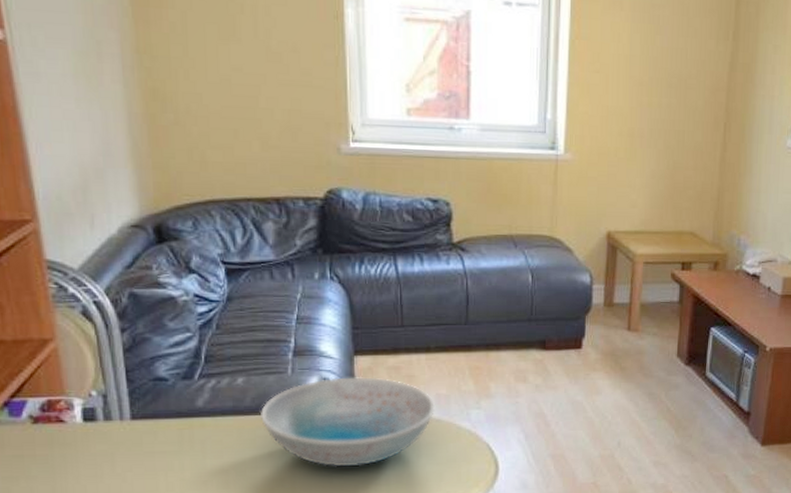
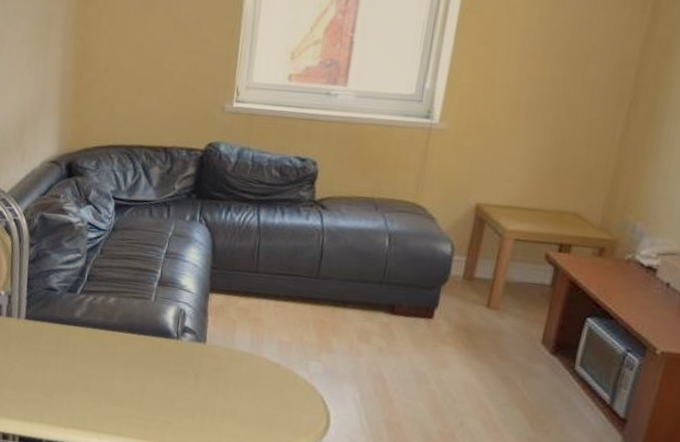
dish: present [259,377,436,467] -> none [122,309,277,395]

